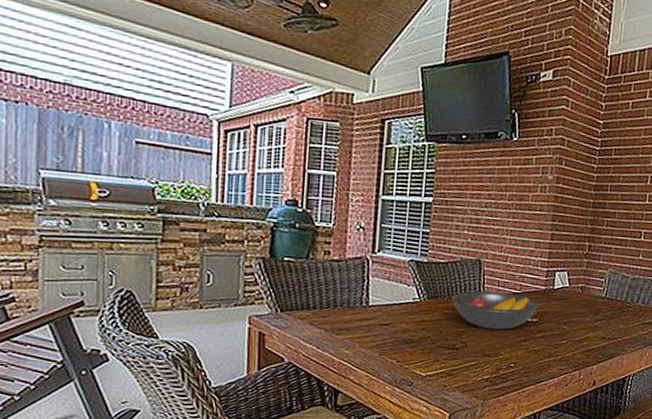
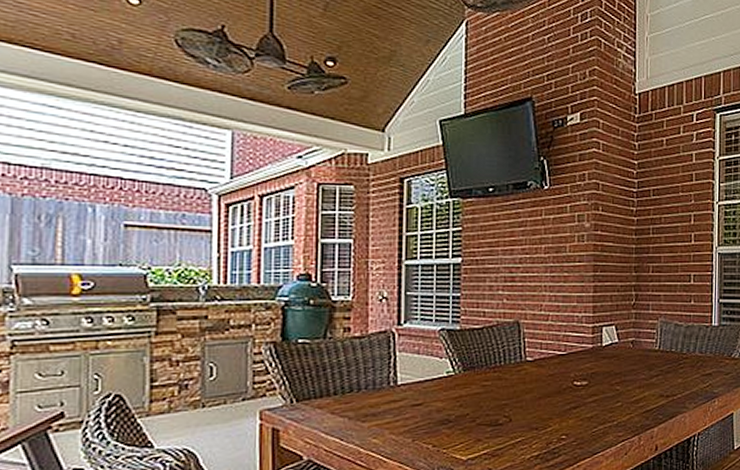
fruit bowl: present [451,291,539,330] -> none [490,355,587,399]

